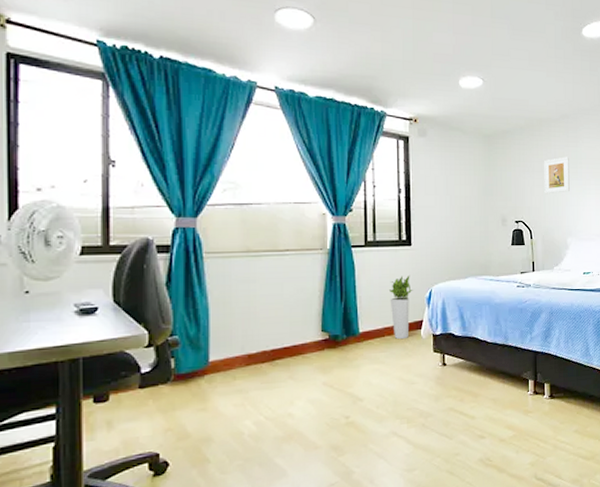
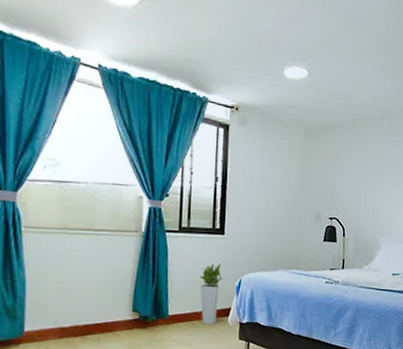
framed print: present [544,157,570,194] -> none [361,156,389,193]

